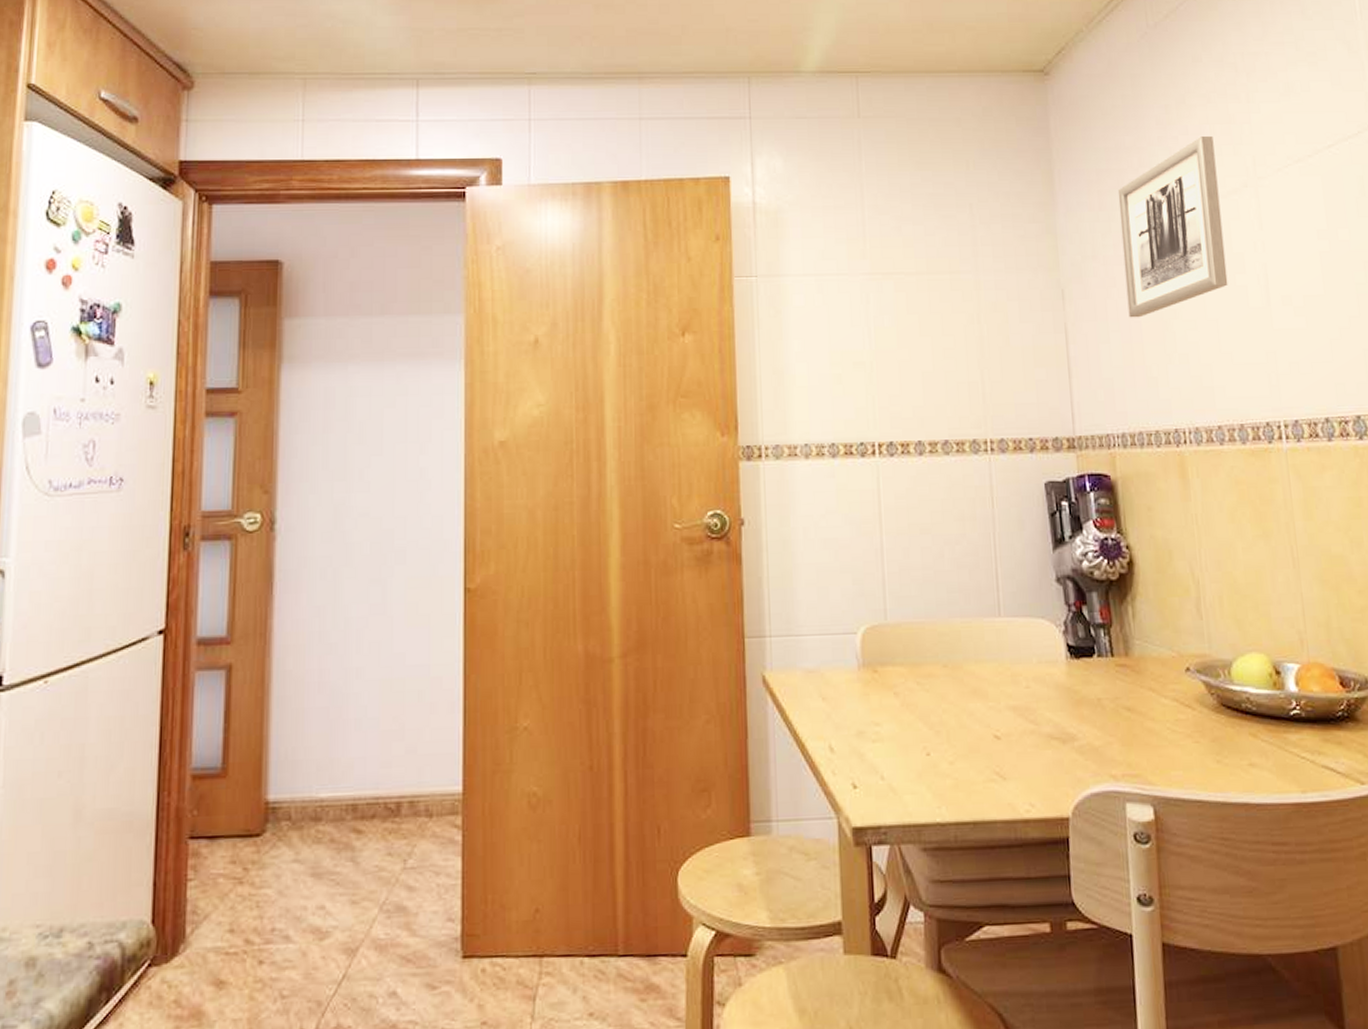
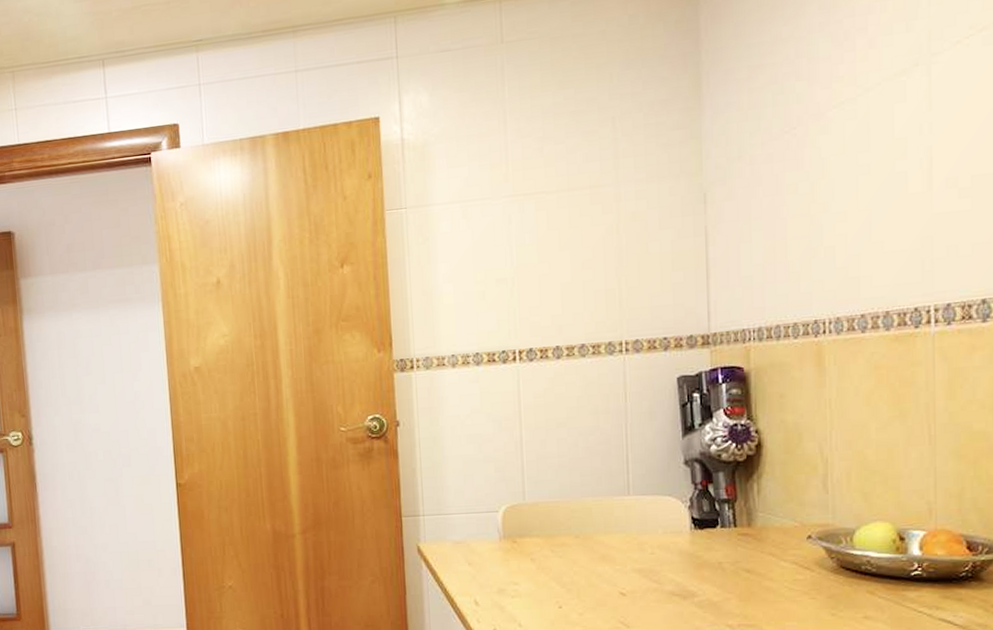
wall art: present [1117,135,1228,318] -> none [770,14,886,216]

